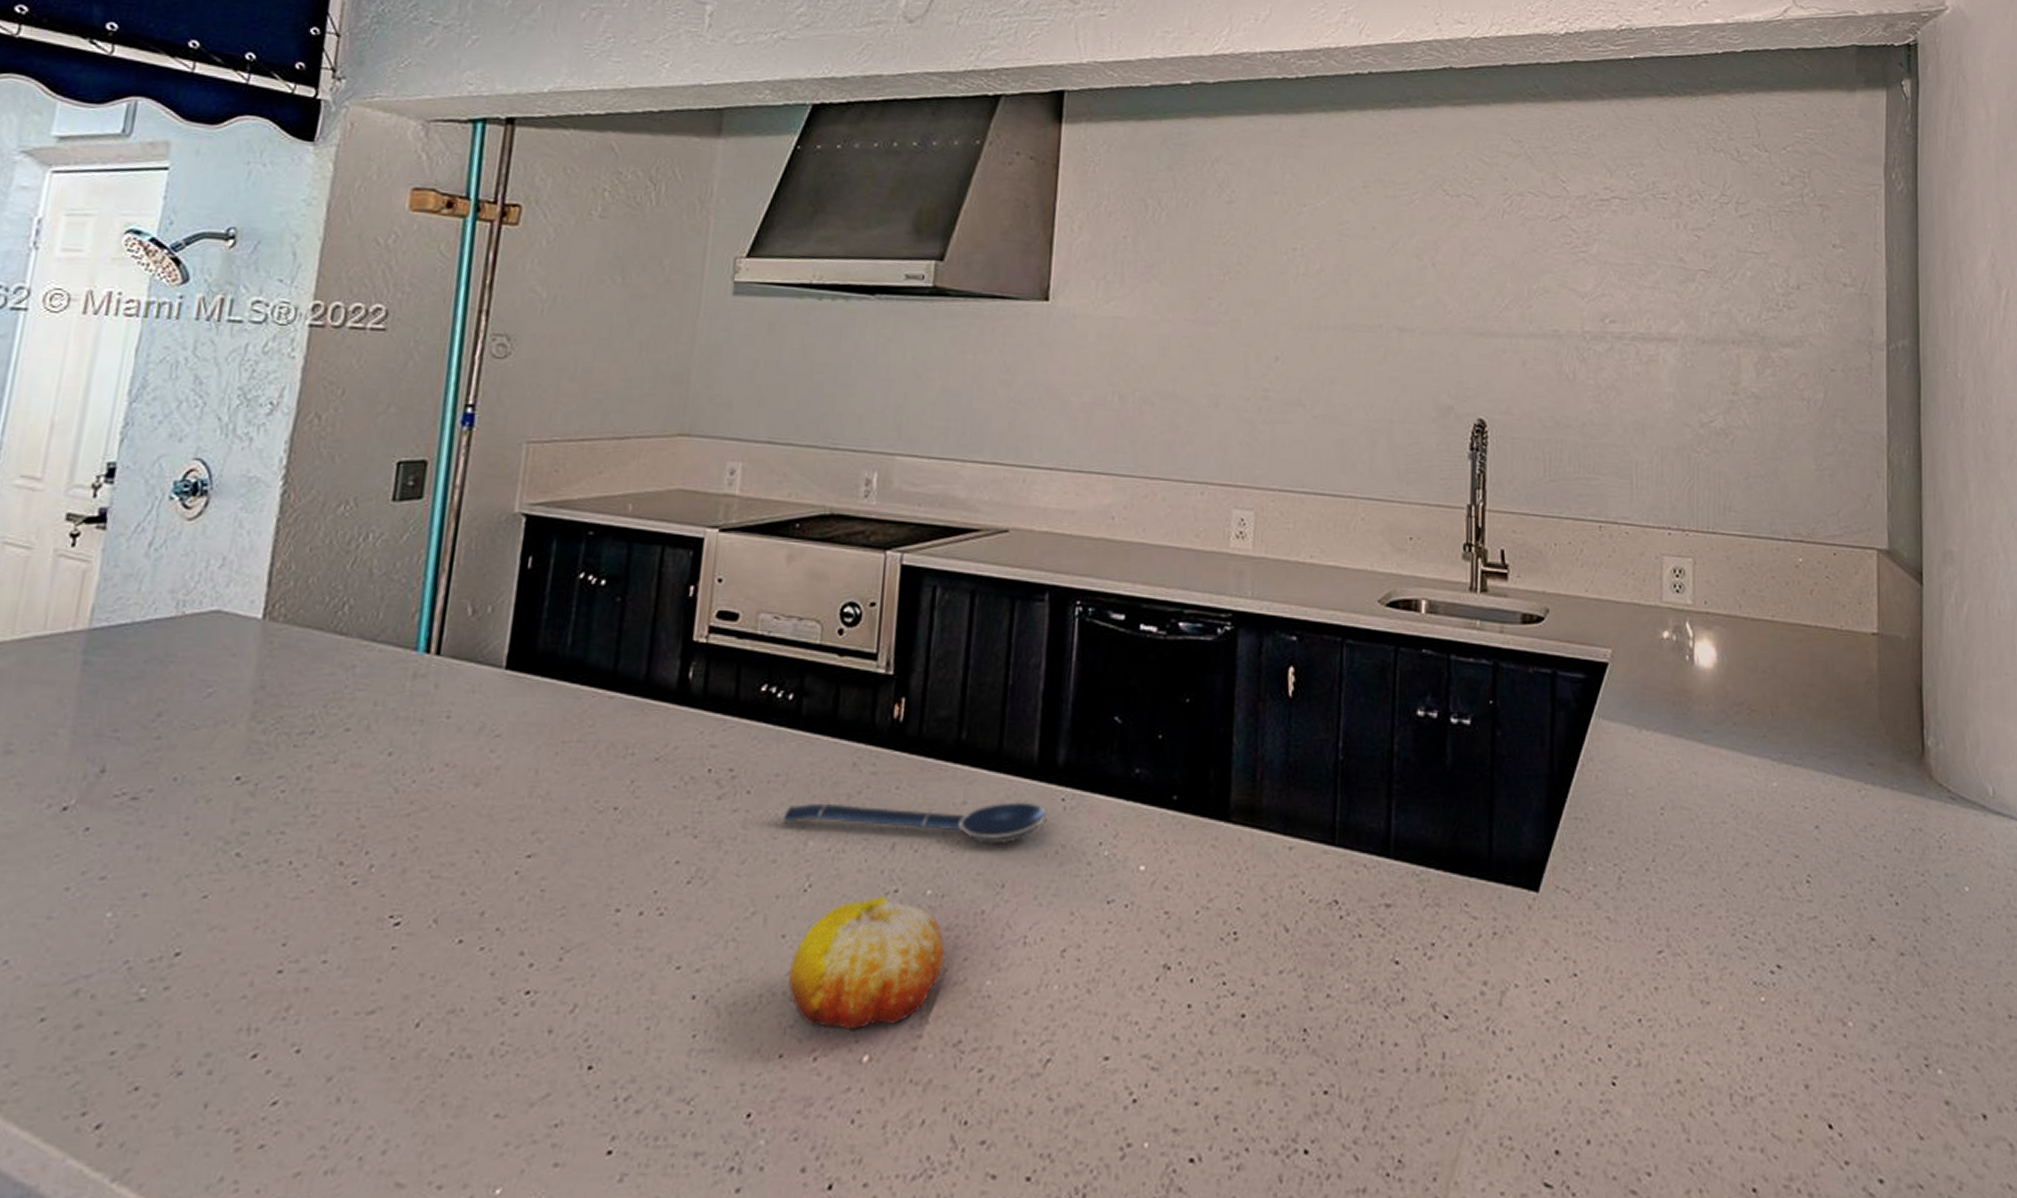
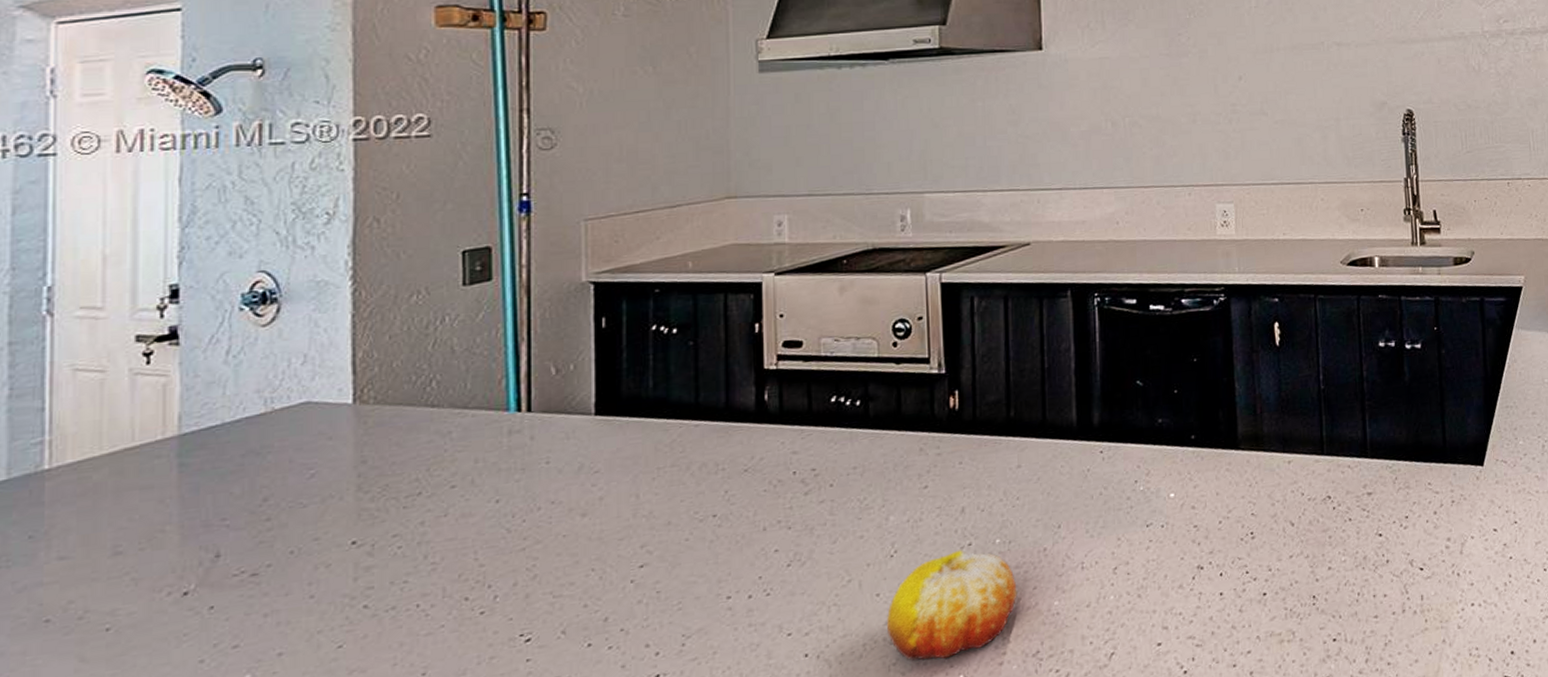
spoon: present [780,801,1048,842] -> none [863,457,1090,505]

